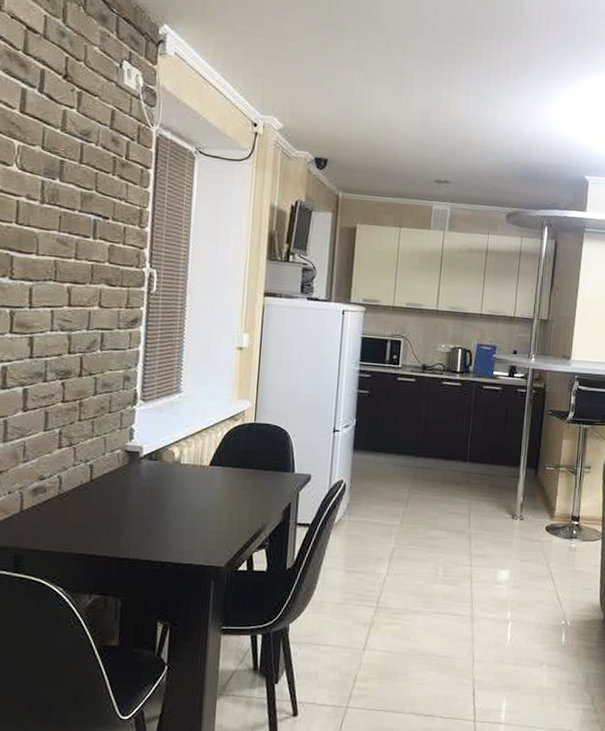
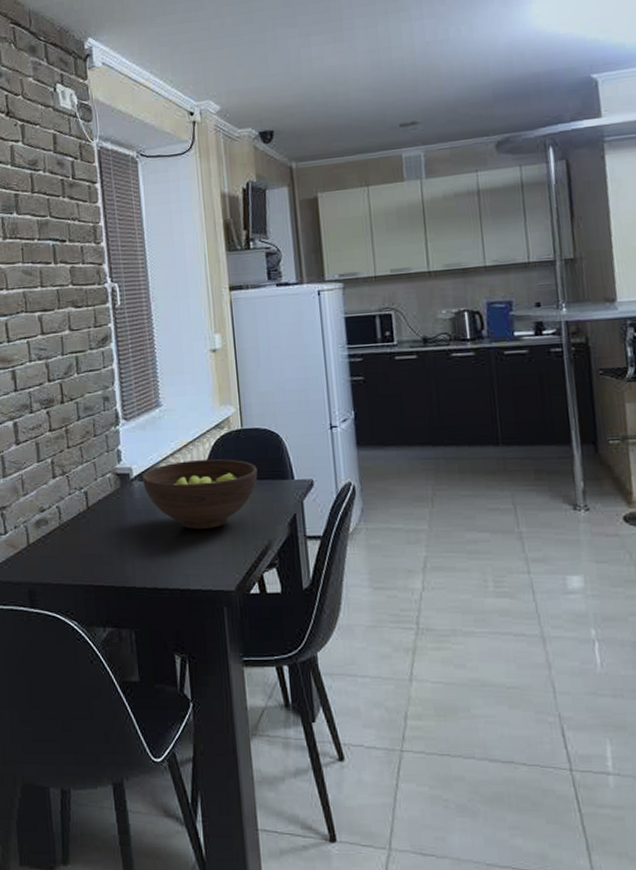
fruit bowl: none [151,446,263,511] -> present [142,459,258,530]

